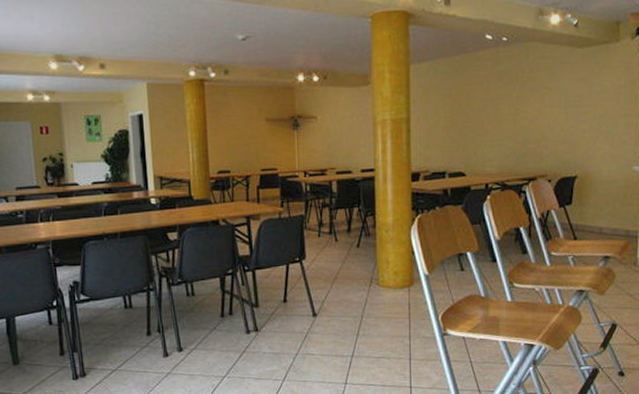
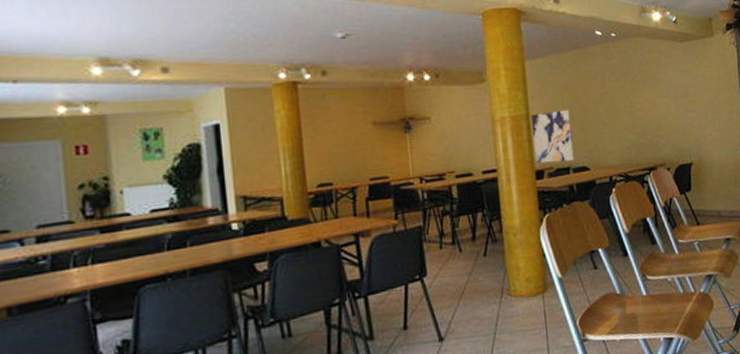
wall art: none [412,115,451,166] -> present [531,109,574,163]

